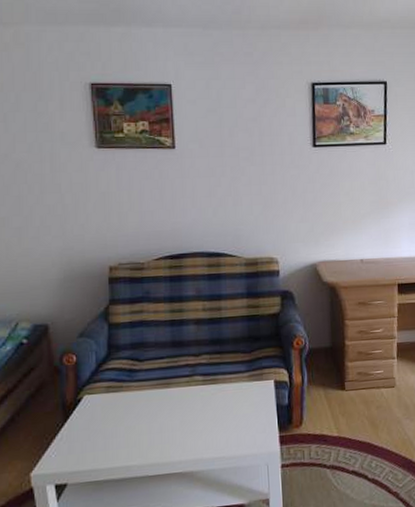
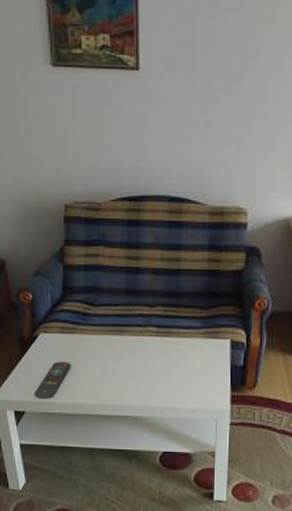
remote control: none [77,422,117,468] -> present [33,361,71,400]

